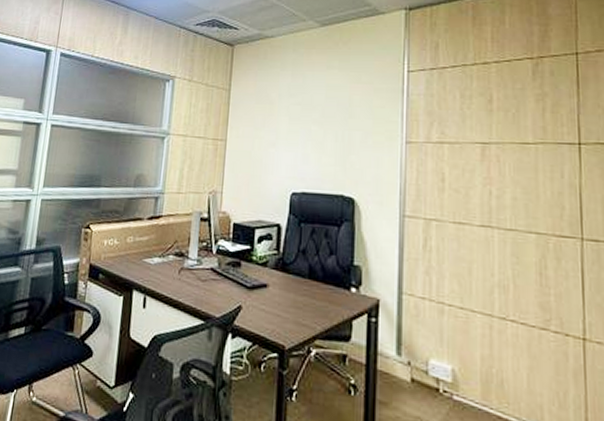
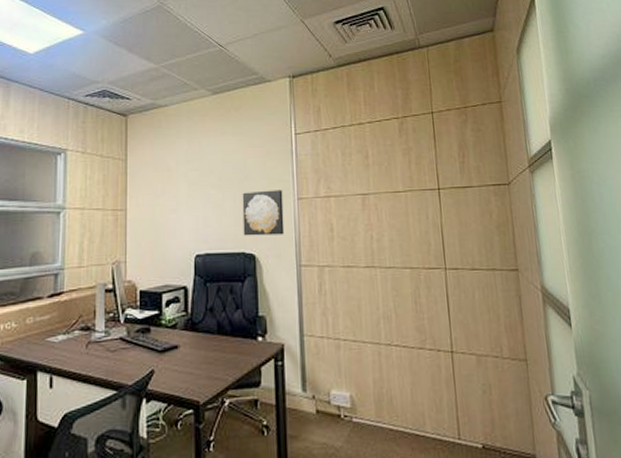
wall art: none [343,130,390,180] -> present [242,190,285,236]

